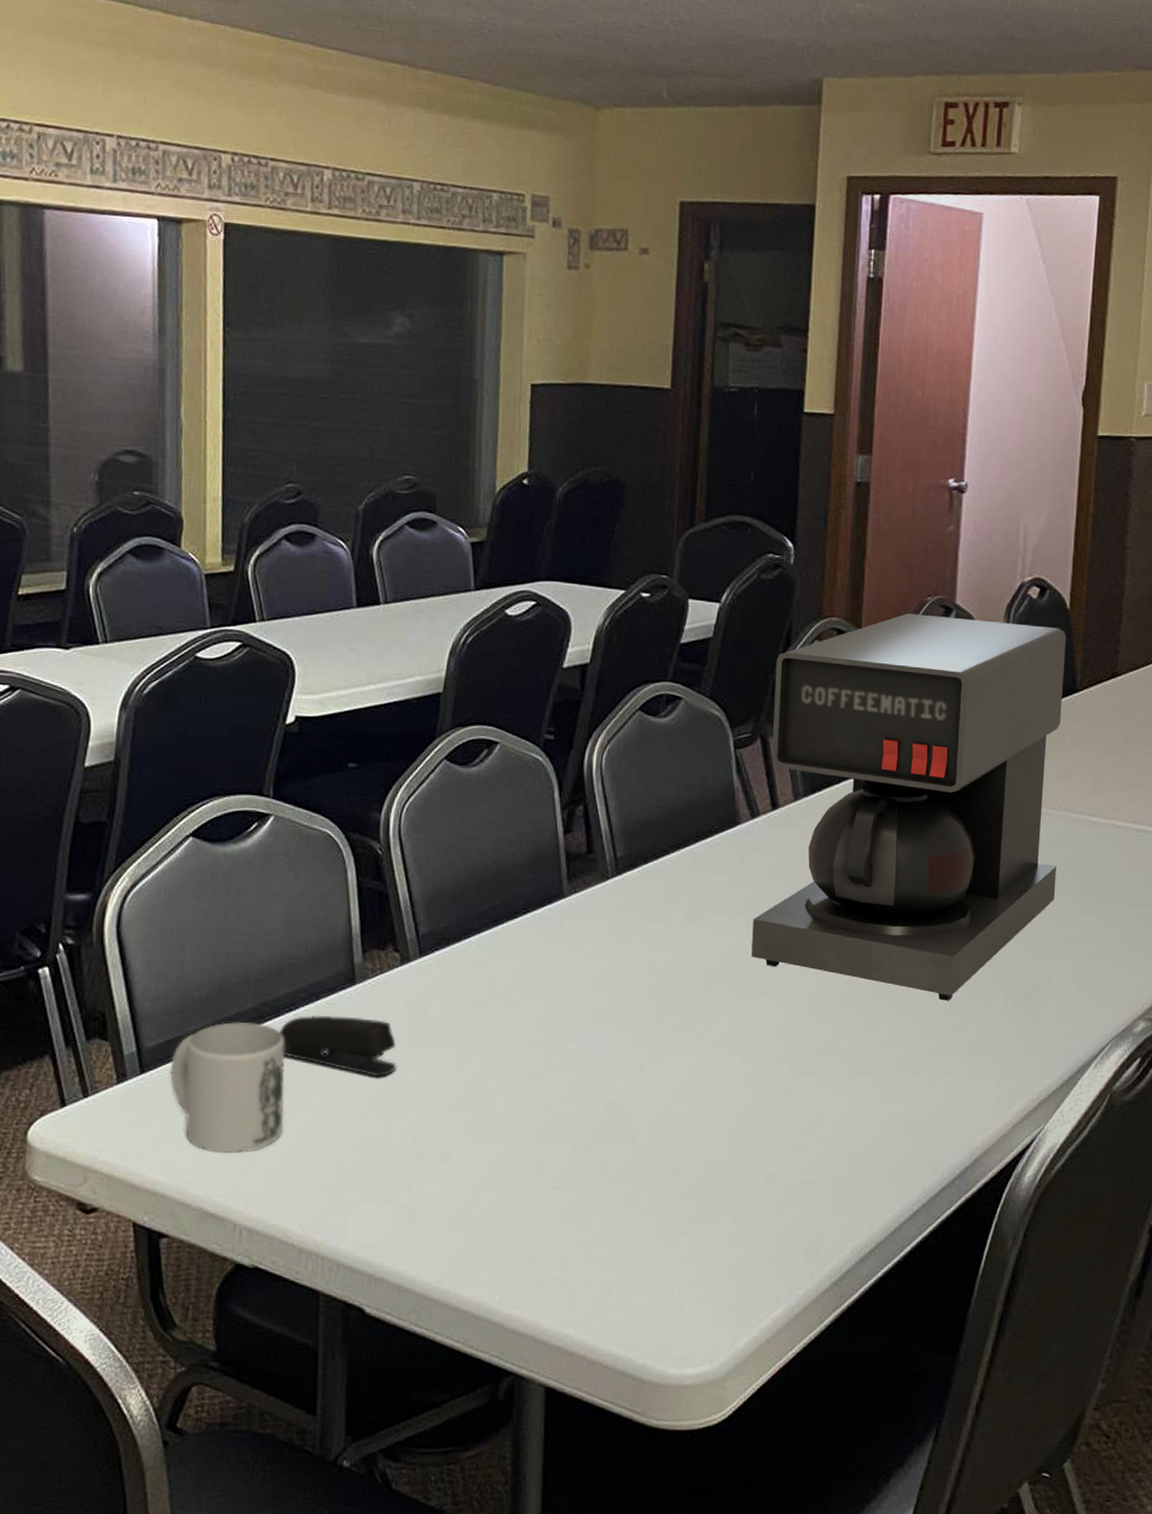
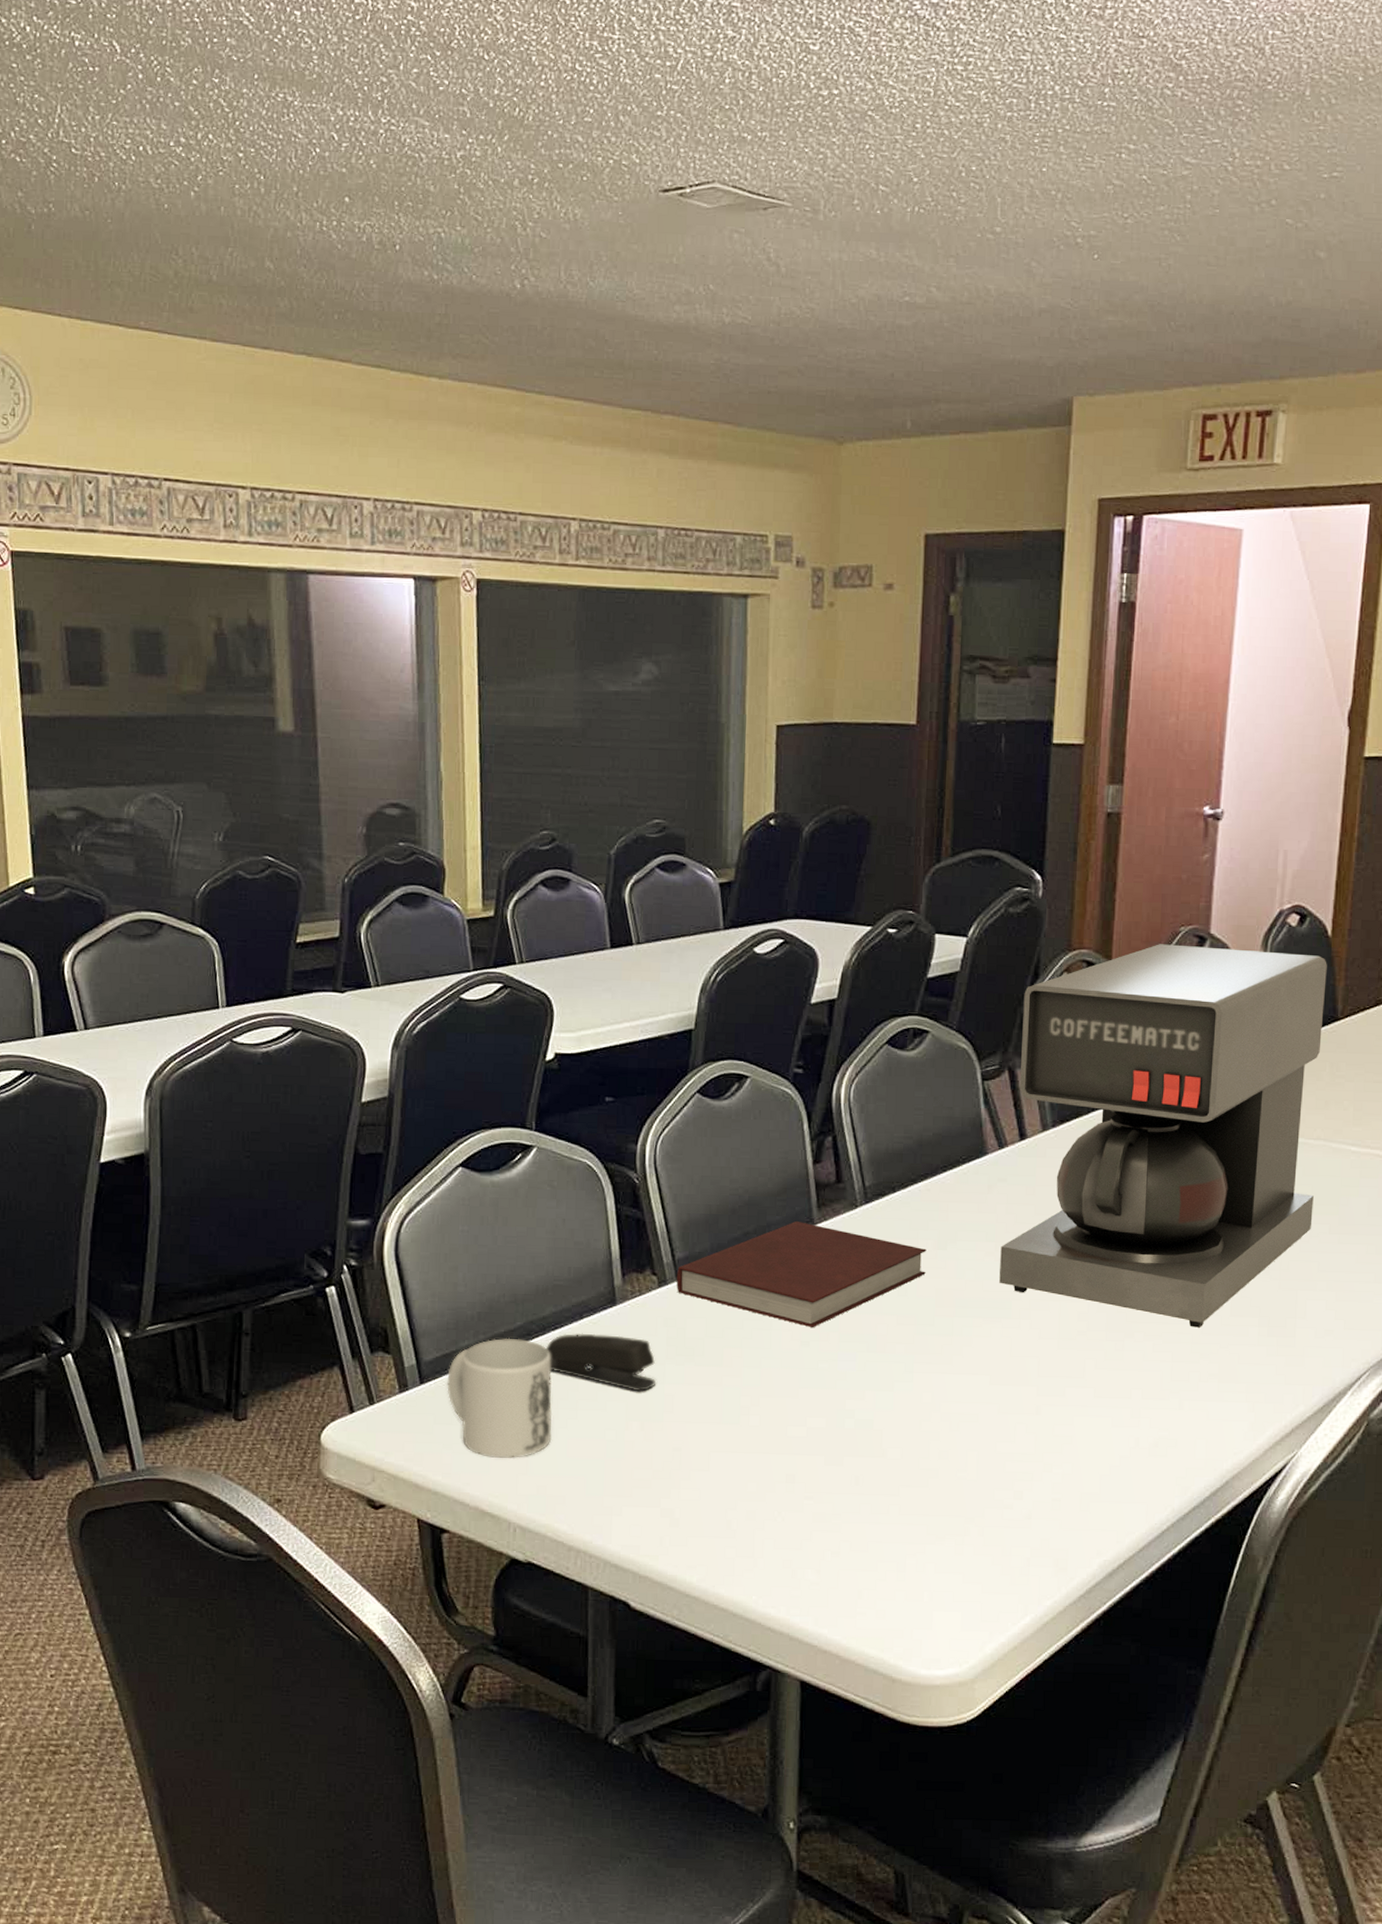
notebook: none [420,893,679,1007] -> present [677,1220,927,1328]

